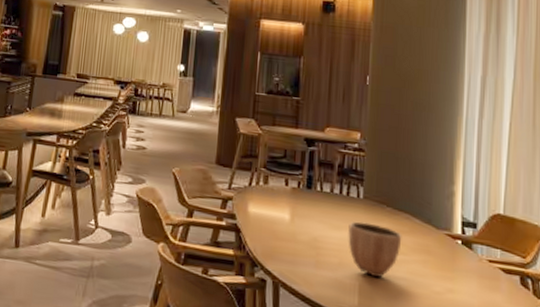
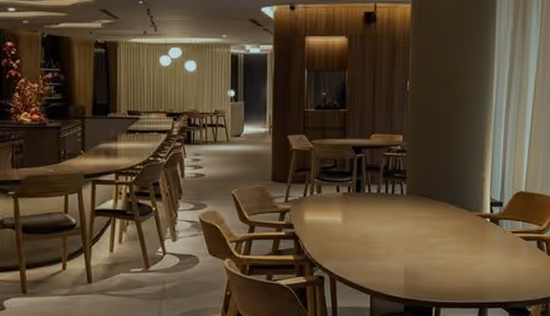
decorative bowl: present [348,221,402,278] -> none [394,215,440,260]

